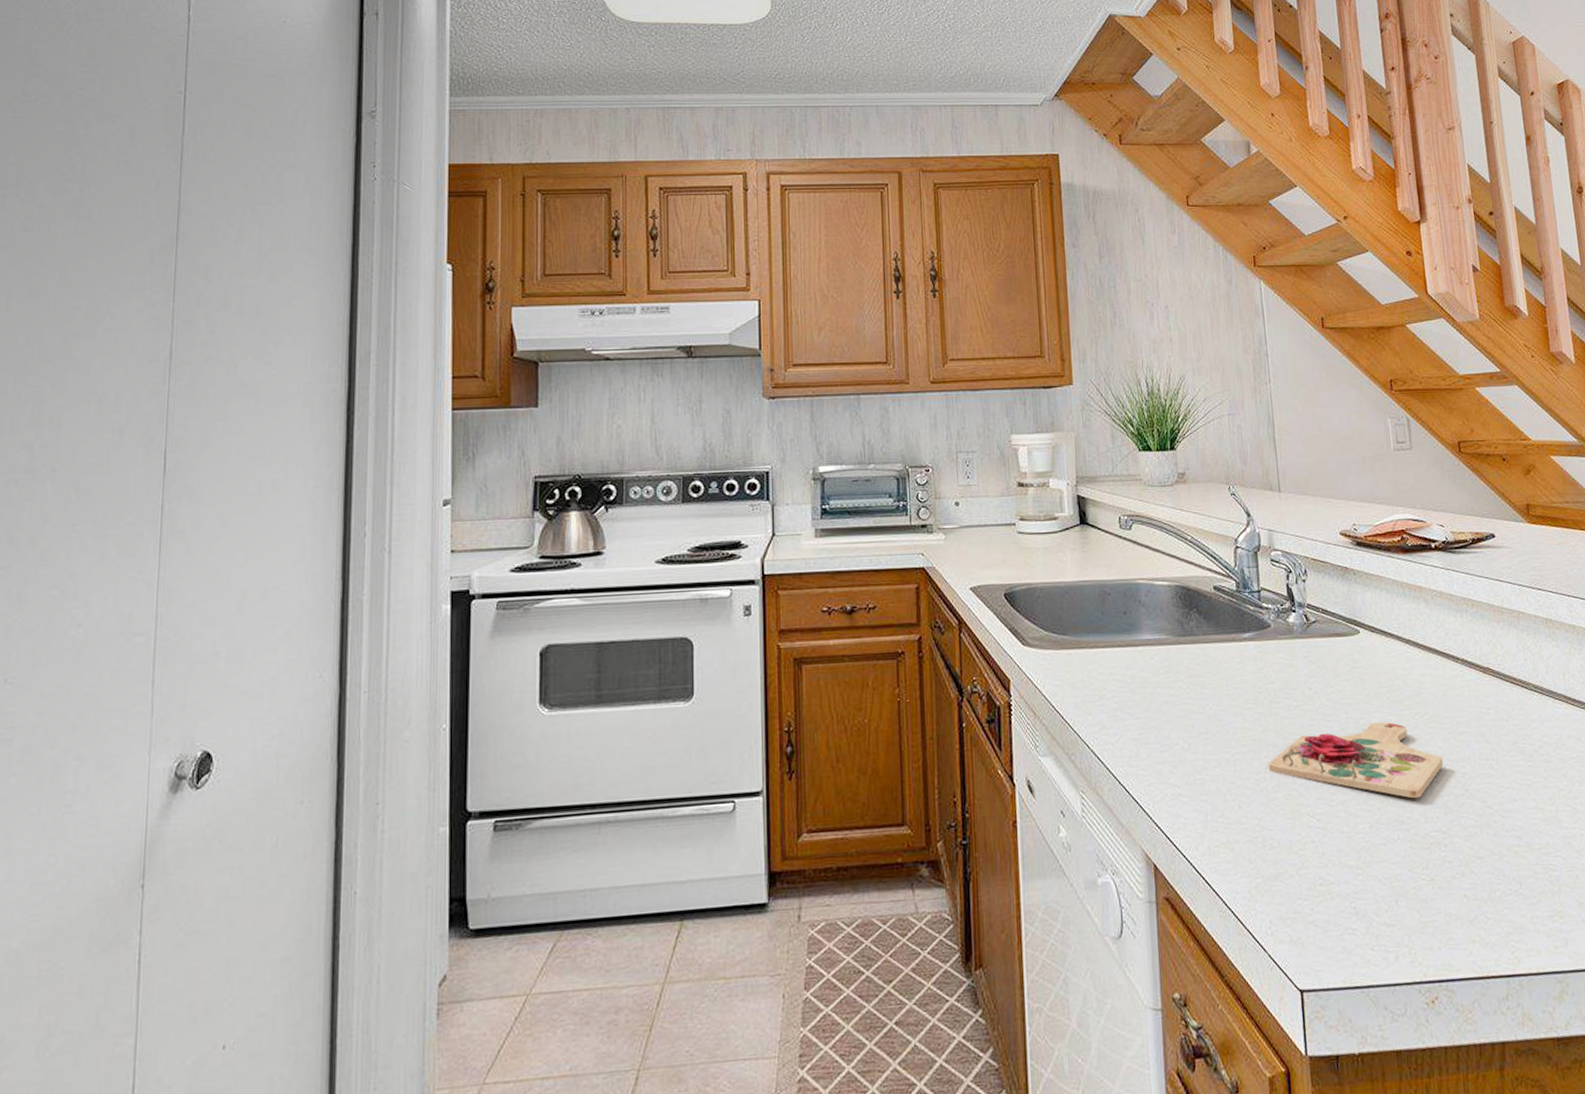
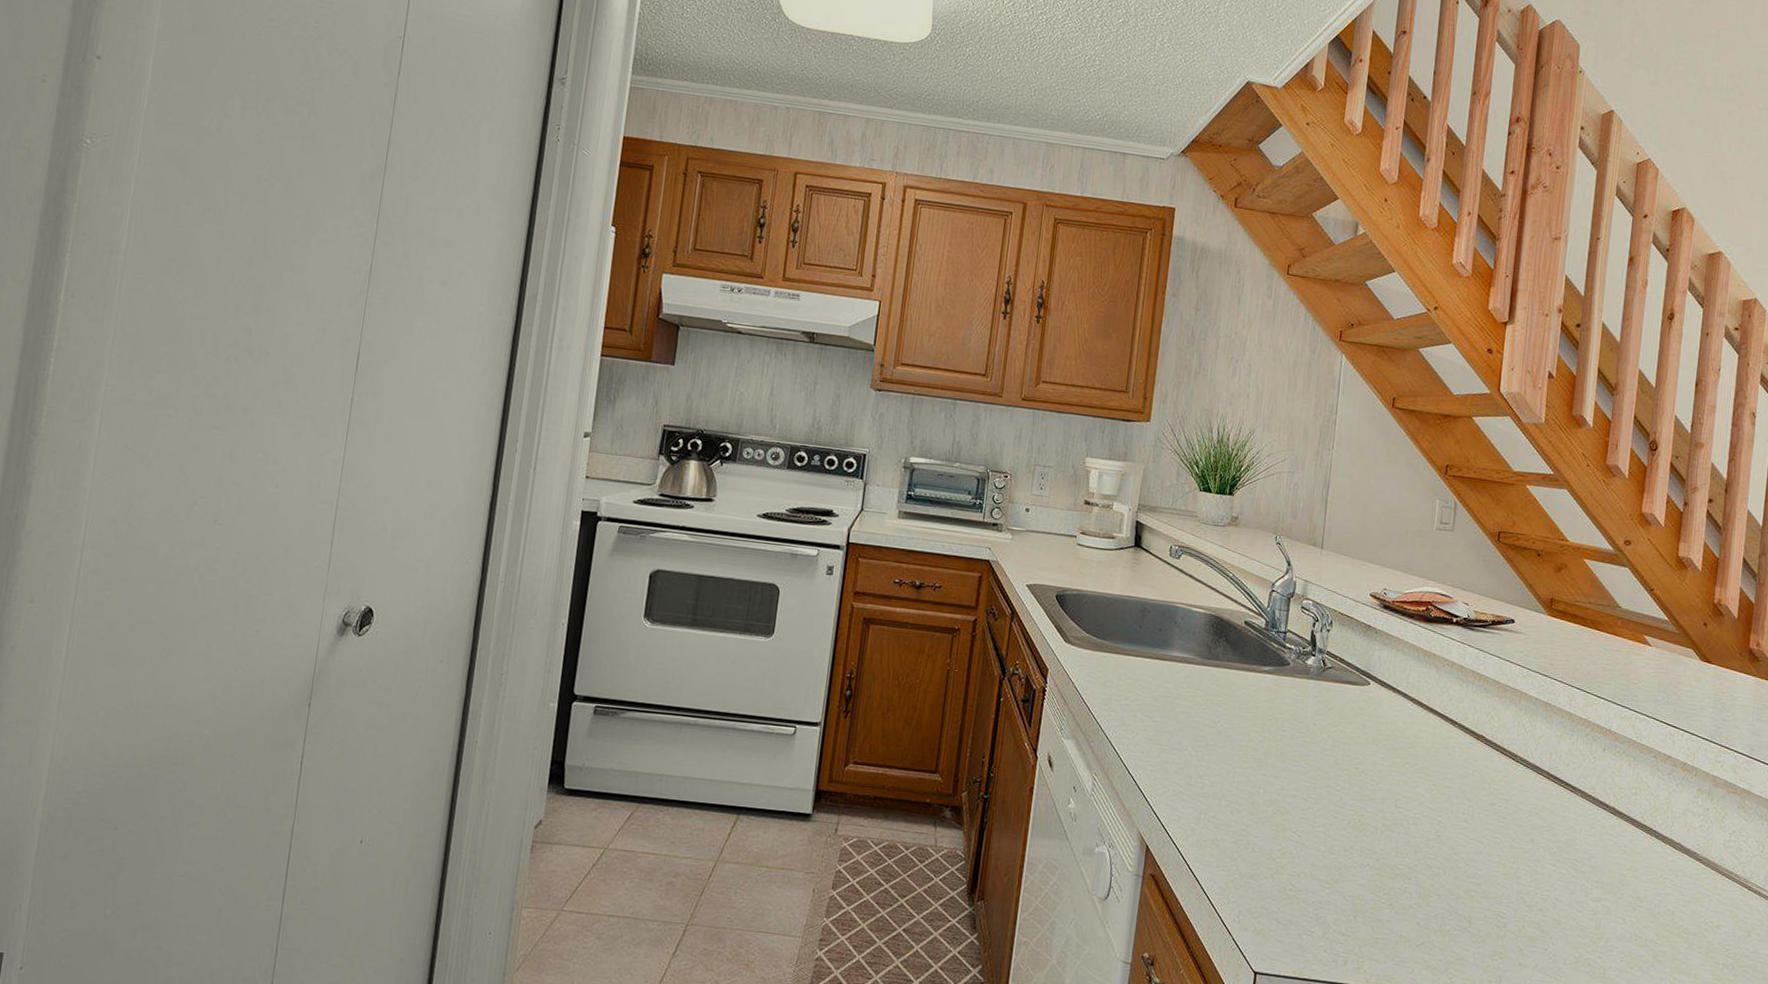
cutting board: present [1269,721,1444,799] -> none [1264,763,1423,835]

